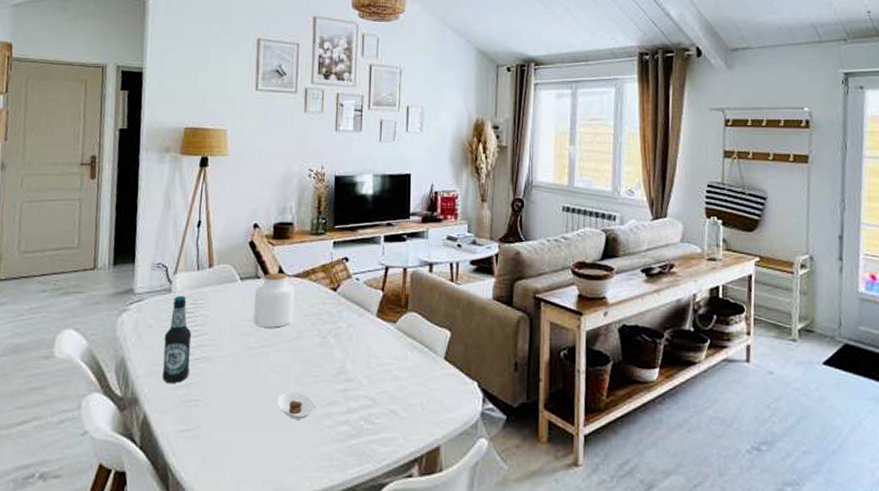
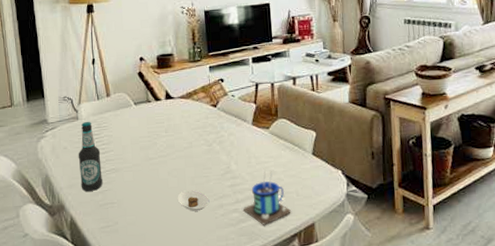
jar: present [253,273,295,328] -> none [148,96,183,142]
mug: none [355,372,412,444] -> present [243,168,291,225]

